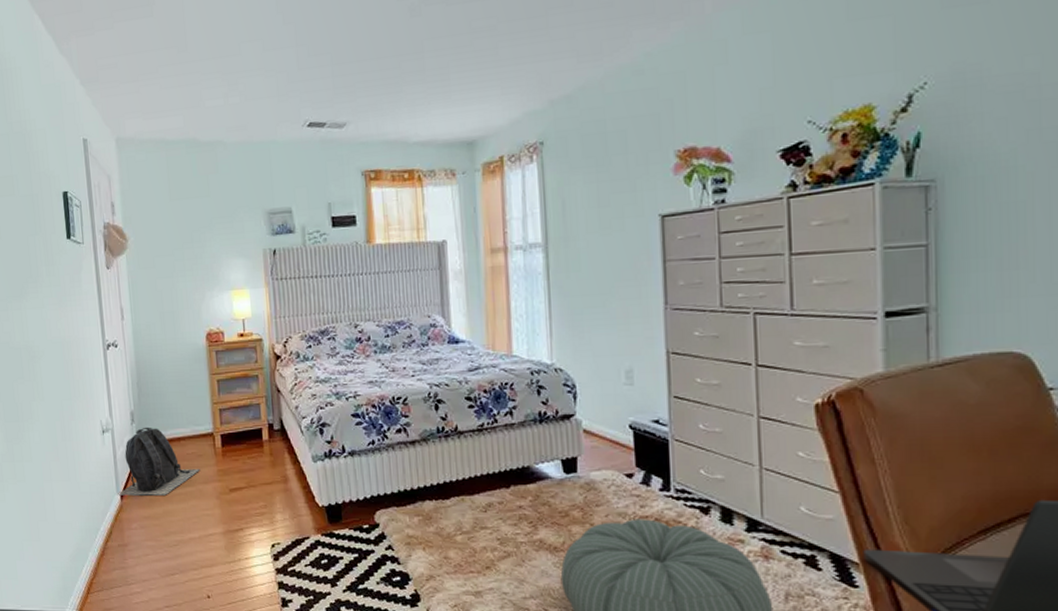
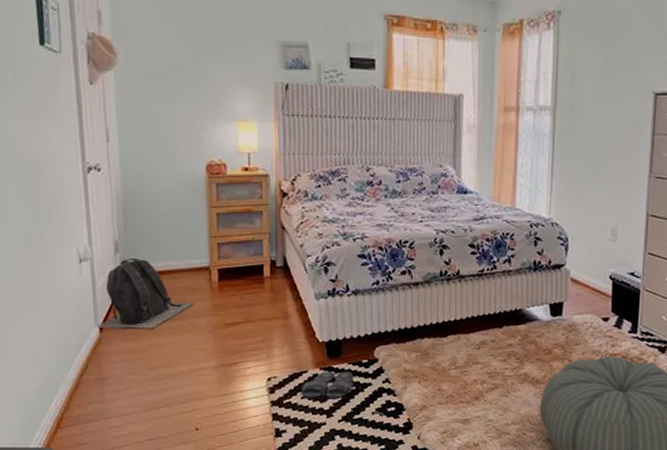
slippers: none [305,537,357,568] -> present [302,371,354,399]

